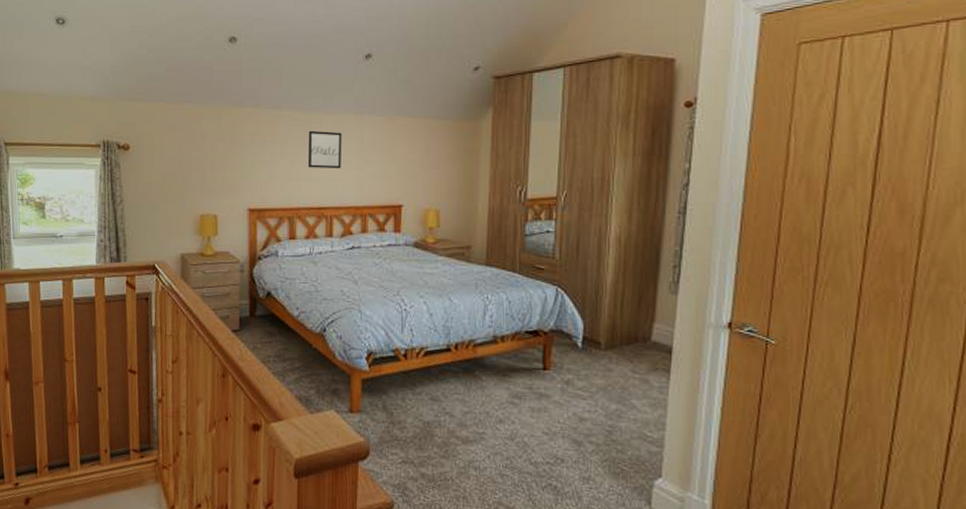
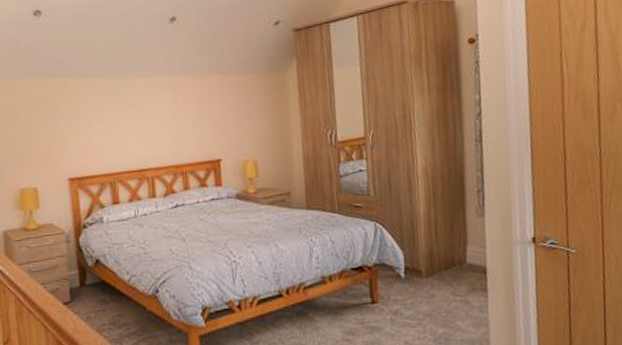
wall art: present [307,130,342,169] -> none [121,94,158,132]

